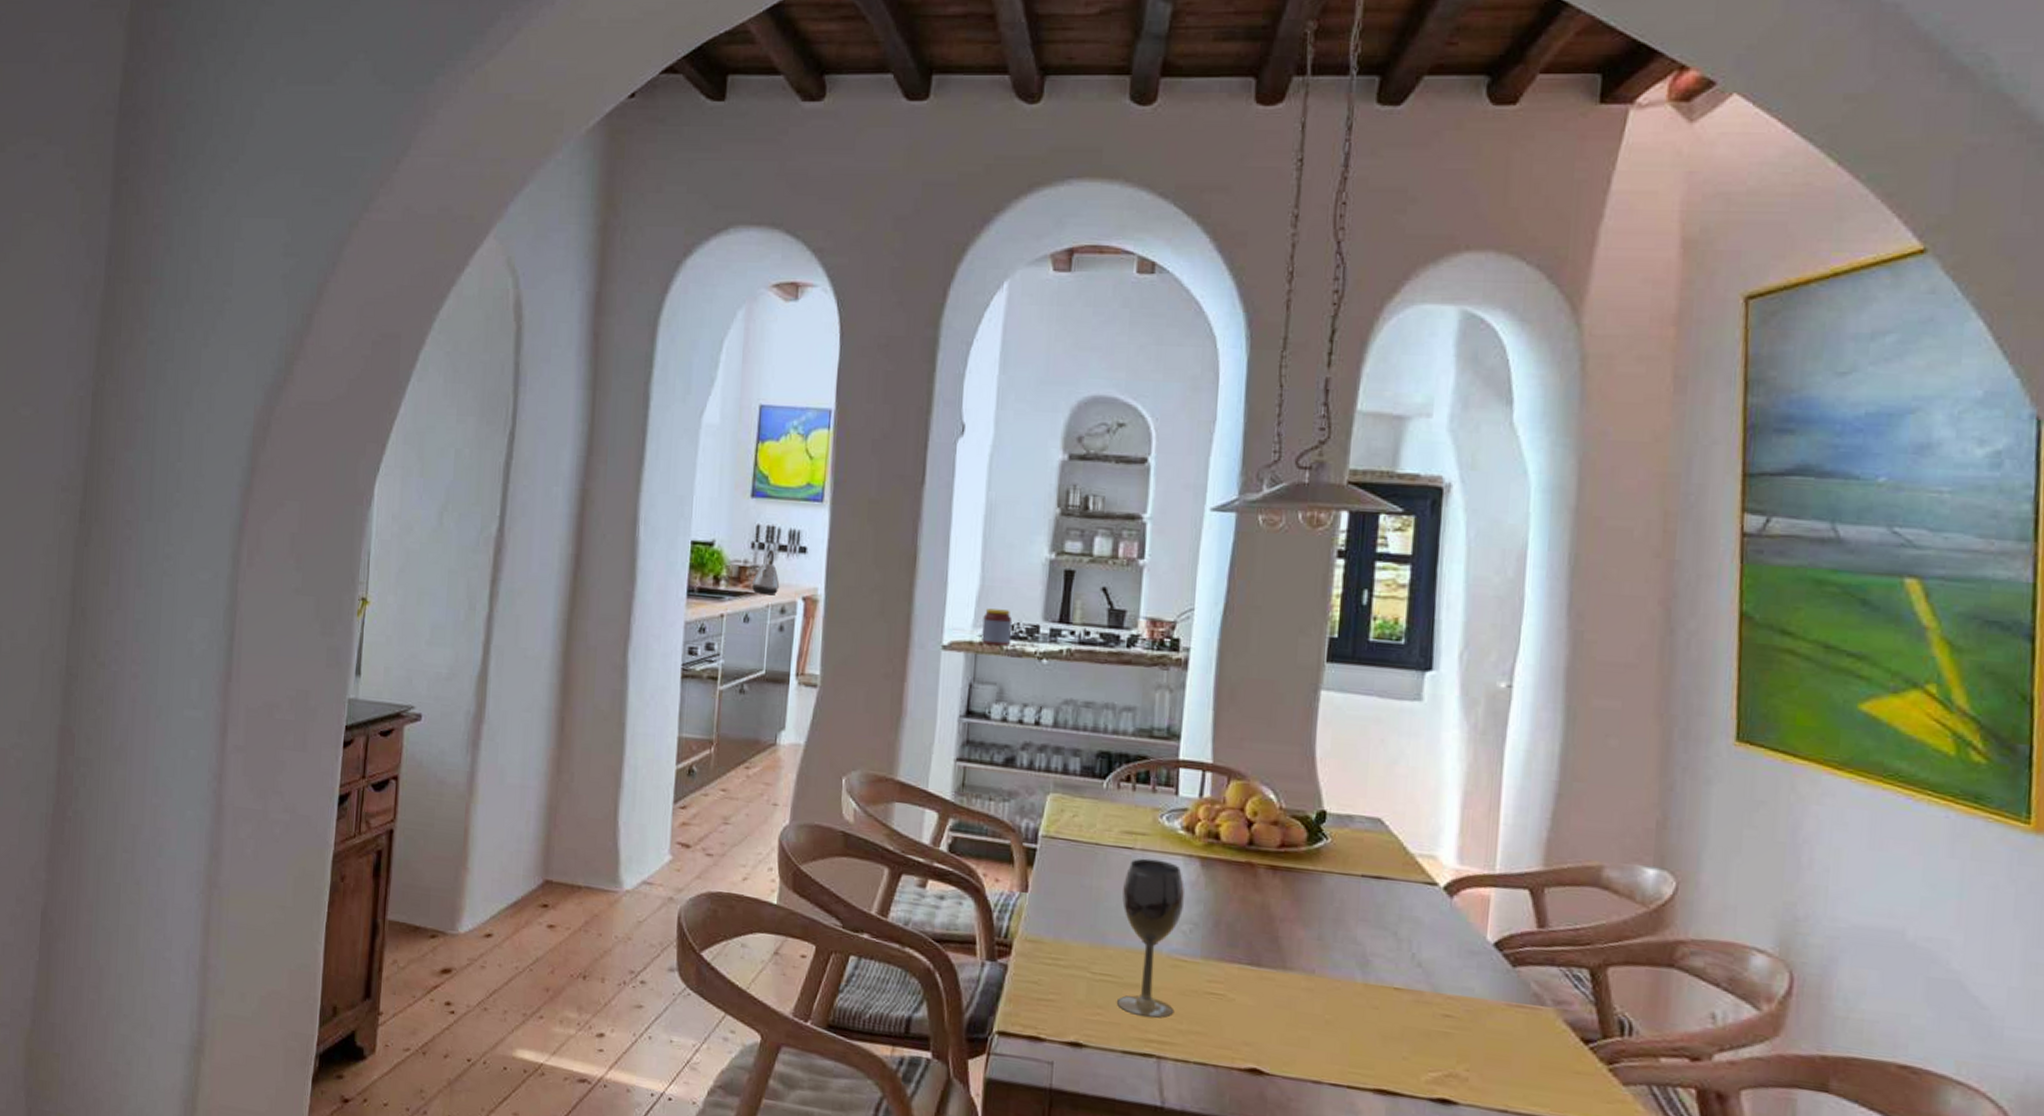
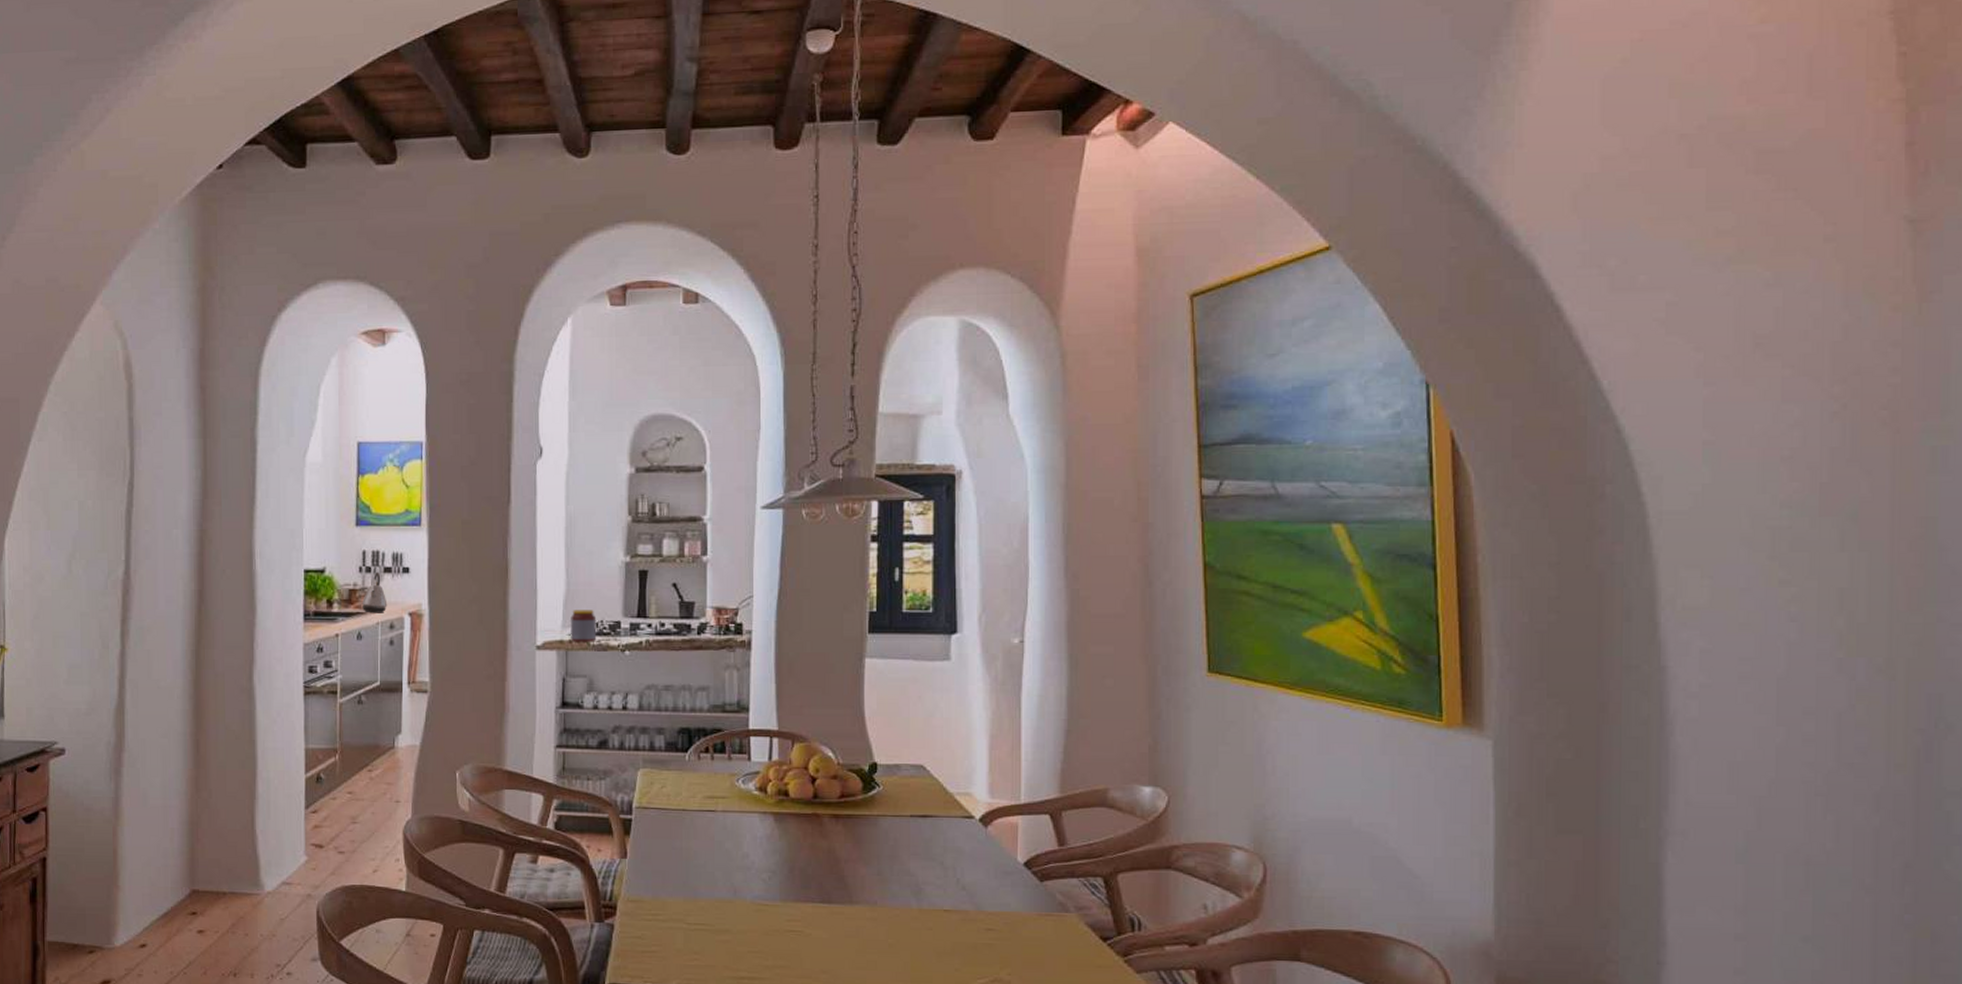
wine glass: present [1117,858,1185,1019] -> none [709,818,763,958]

